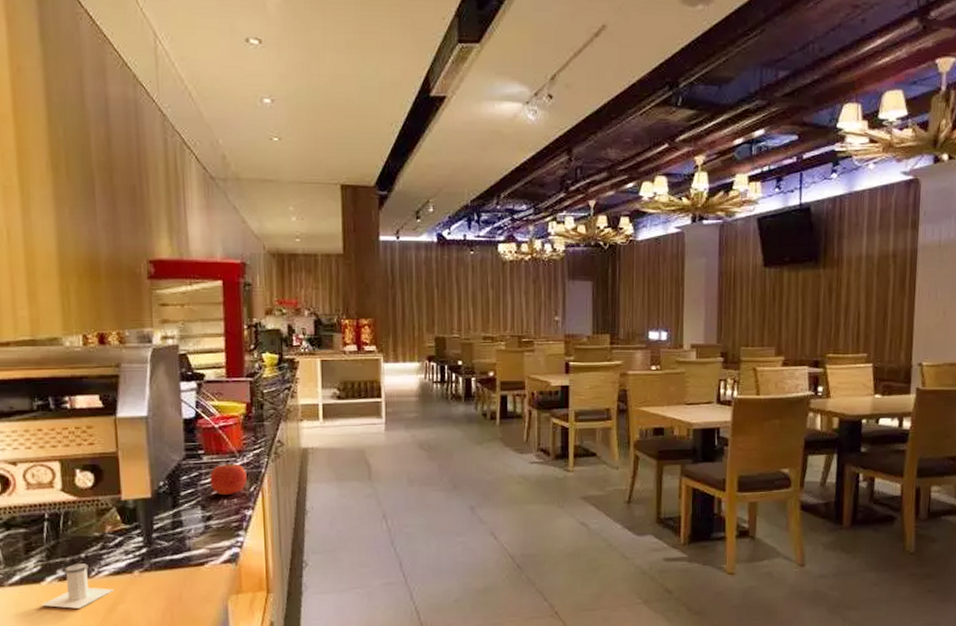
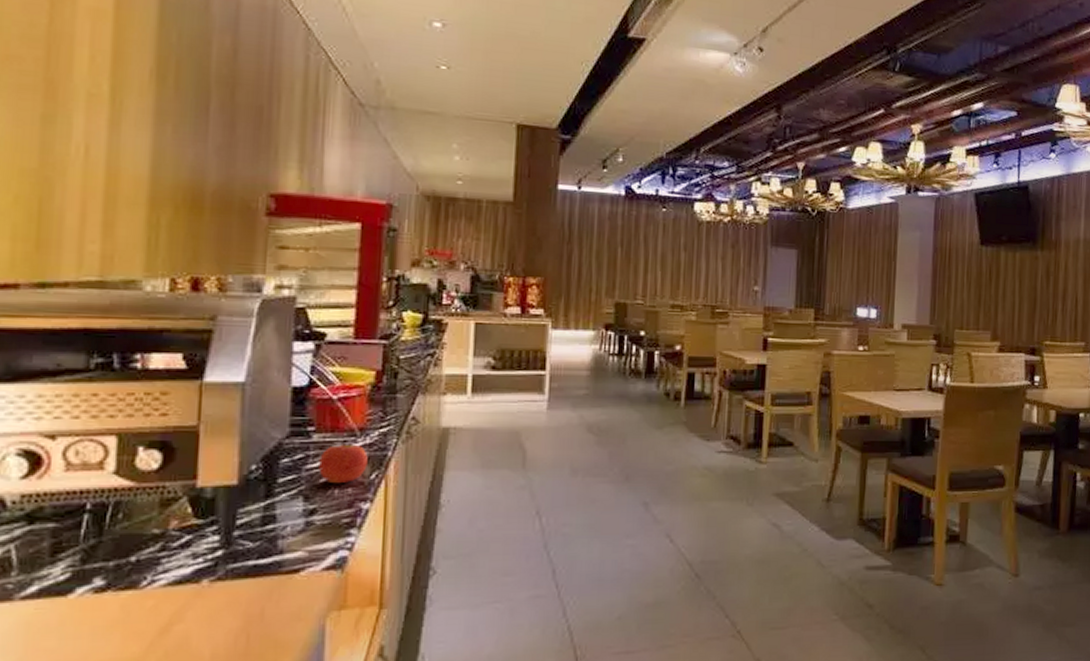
salt shaker: present [41,563,115,609] -> none [64,570,172,630]

